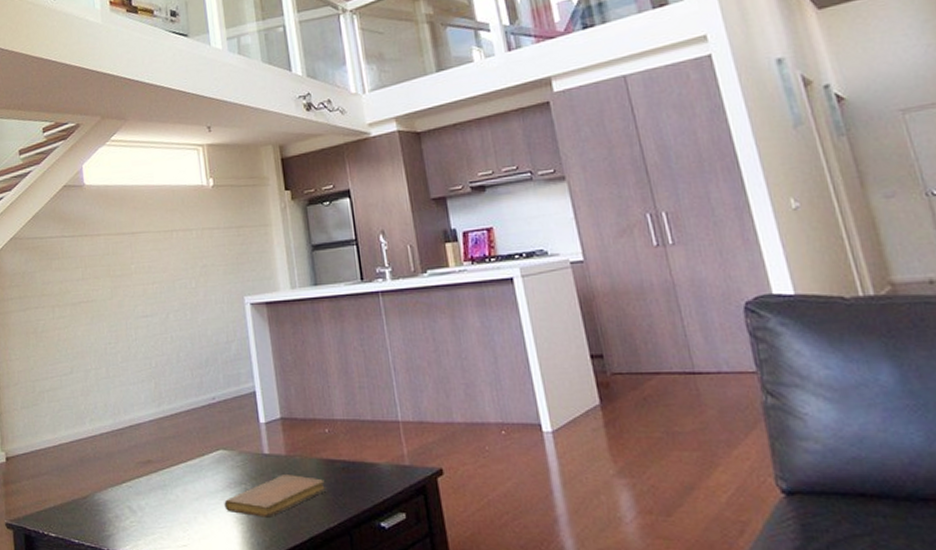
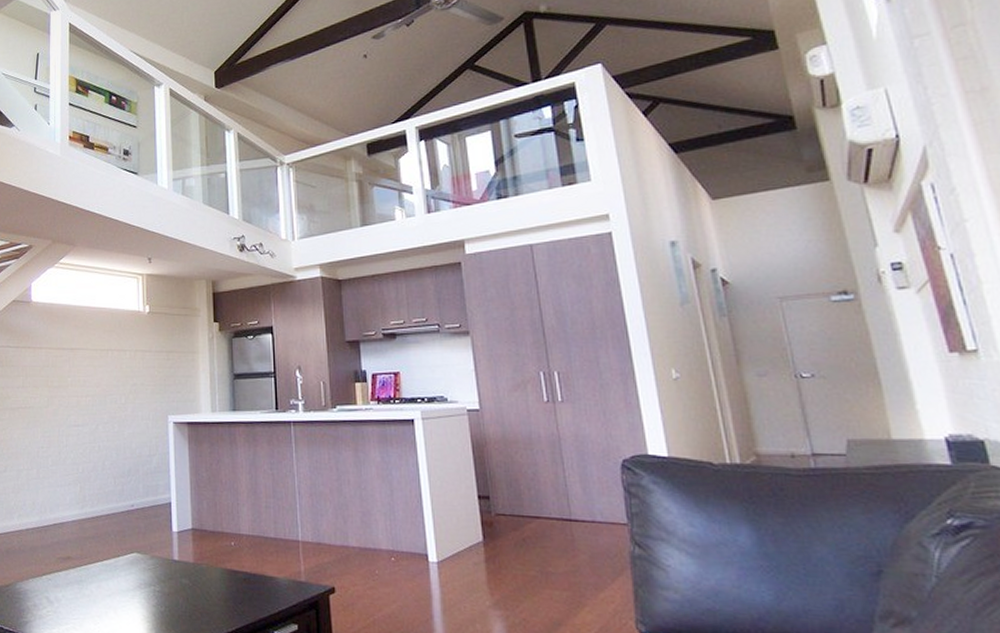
notebook: present [224,475,327,518] -> none [134,580,228,618]

